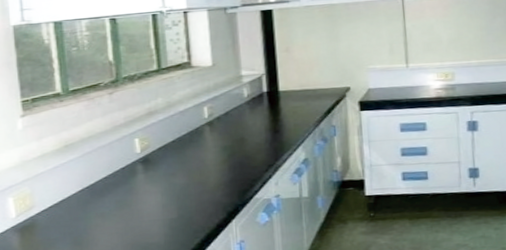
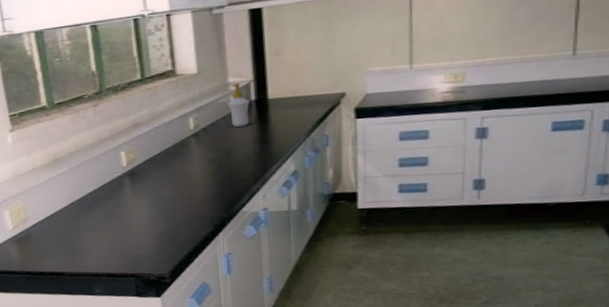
soap bottle: none [241,76,262,116] -> present [228,83,250,127]

